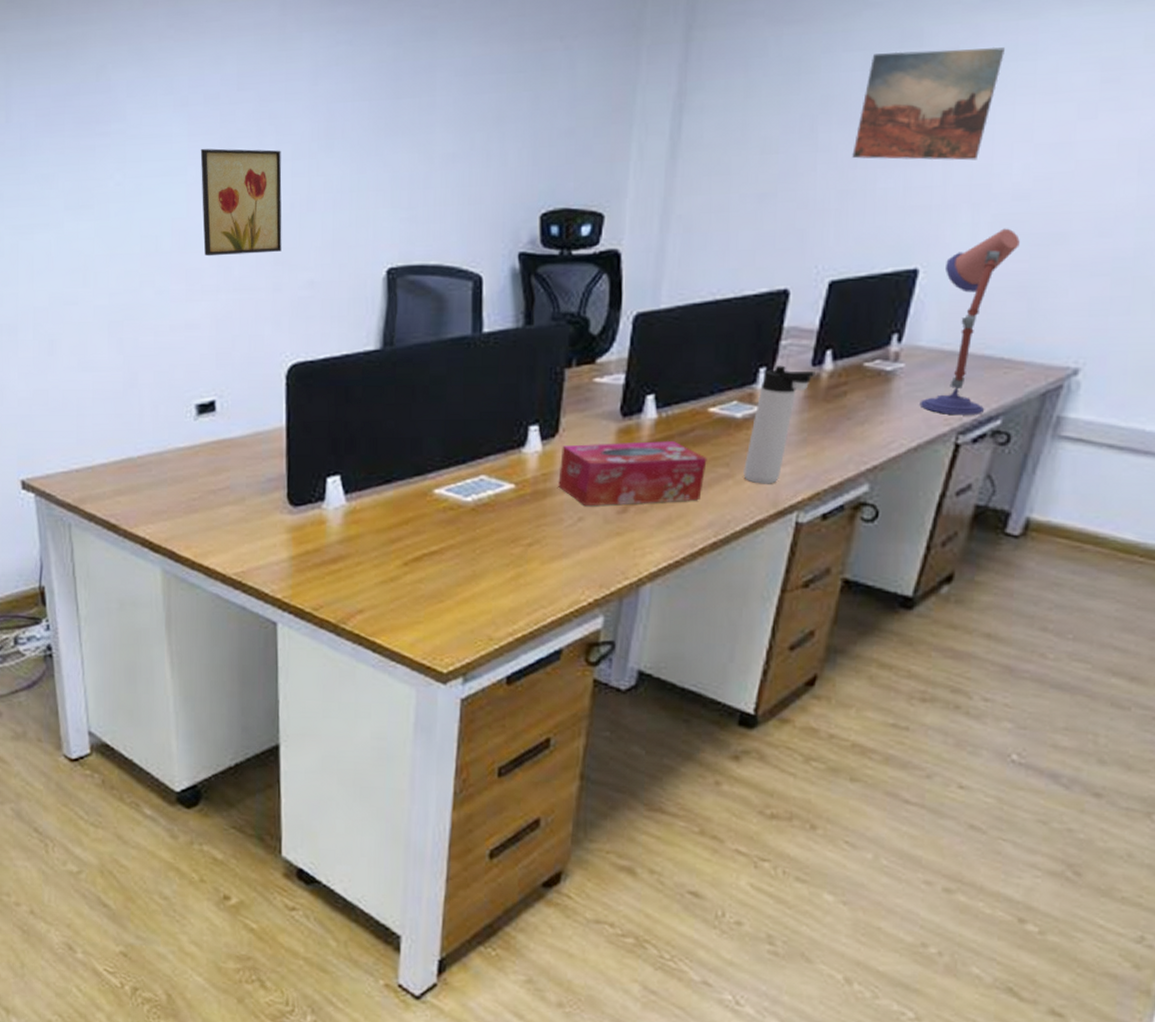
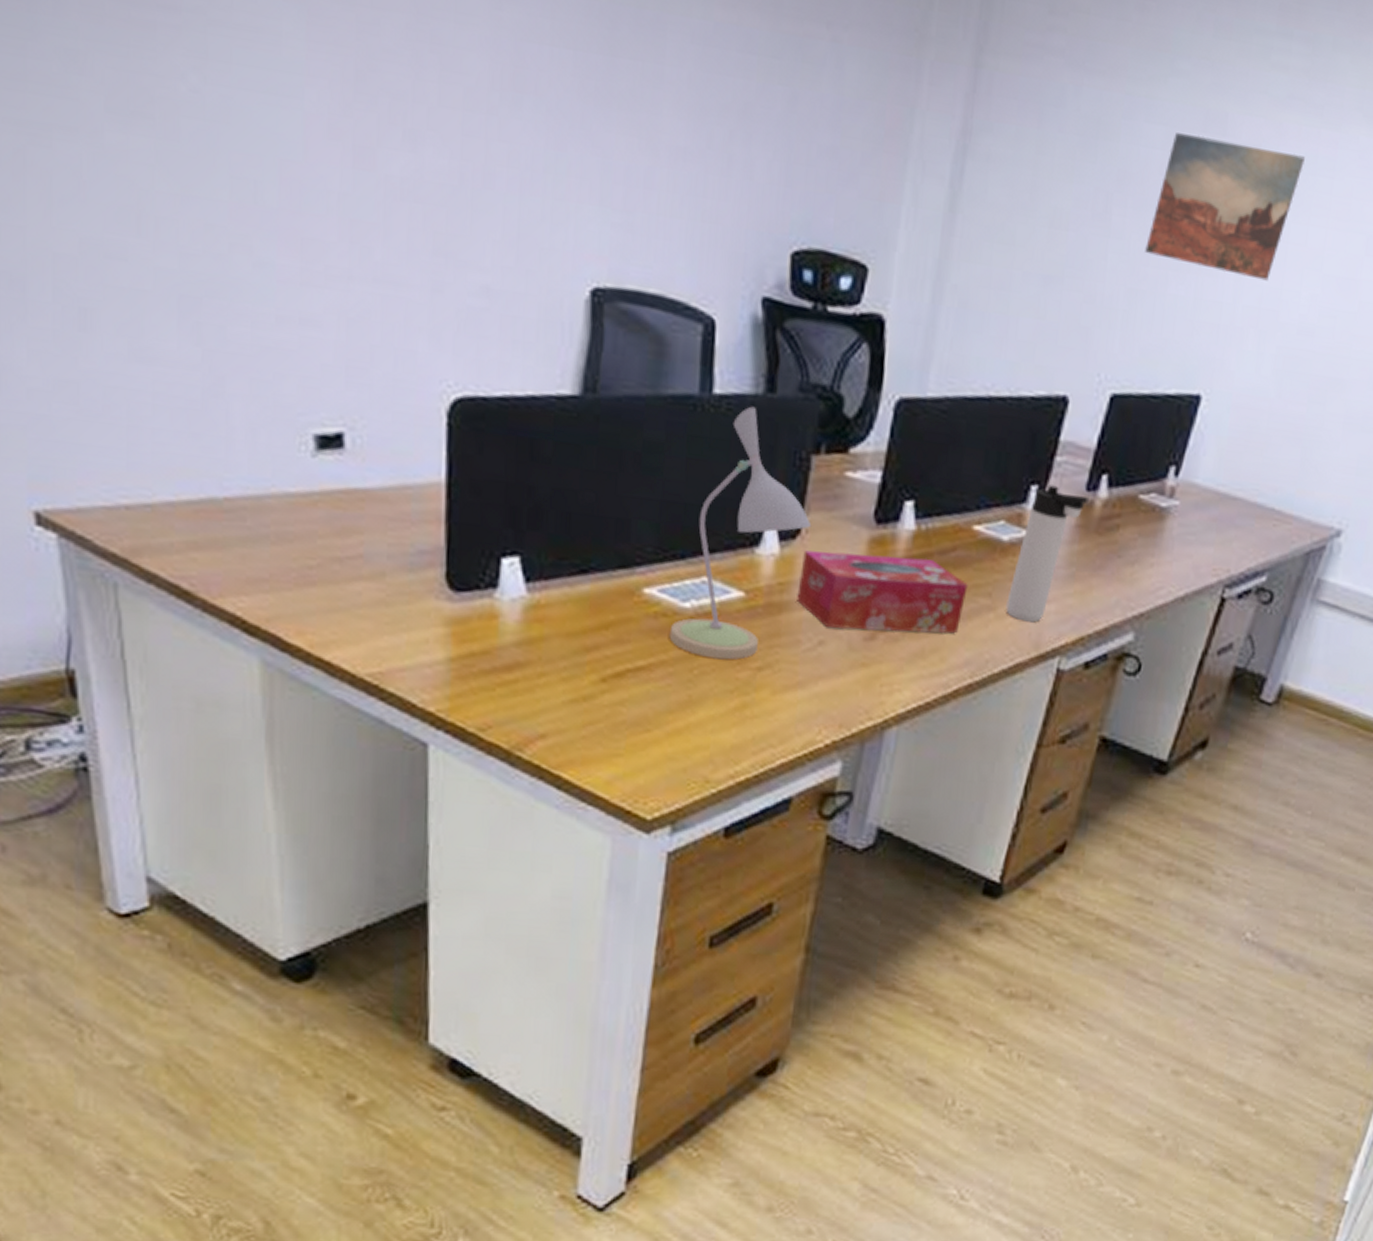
wall art: present [200,148,282,257] -> none [325,64,447,238]
desk lamp: none [455,338,568,540] -> present [669,406,812,660]
desk lamp: present [919,228,1020,416] -> none [1190,364,1301,569]

